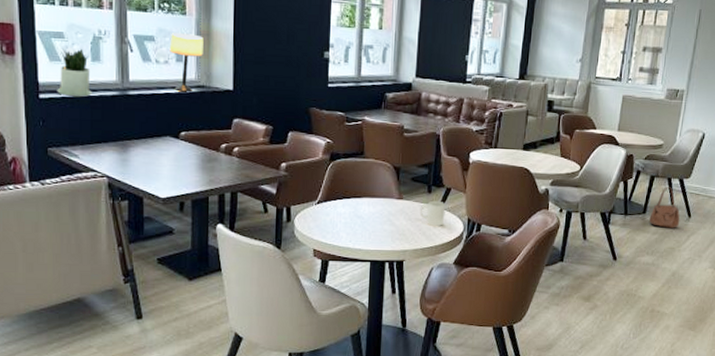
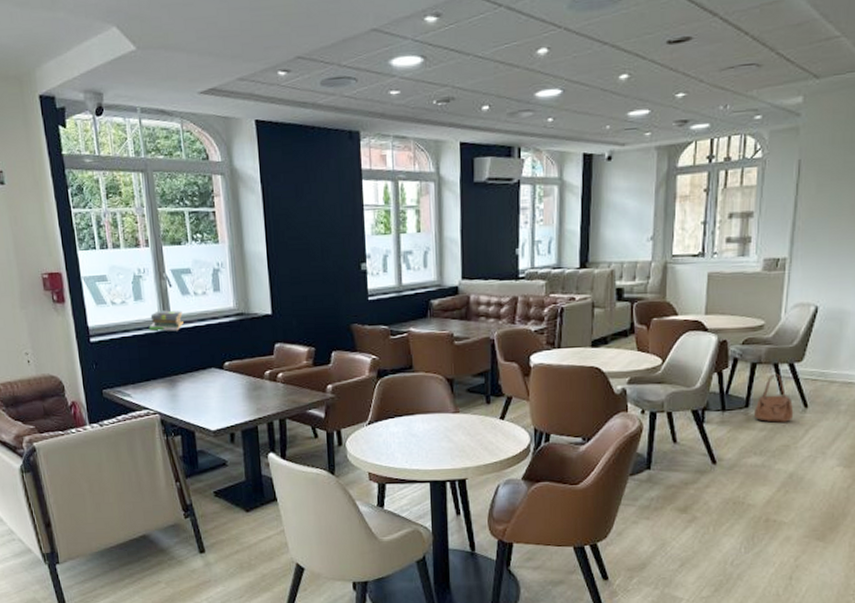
planter: present [57,48,92,98] -> none [105,288,138,338]
books: none [104,74,142,96] -> present [149,310,183,331]
table lamp: present [169,33,204,92] -> none [206,261,239,322]
cup: present [419,200,446,226] -> none [479,411,508,439]

